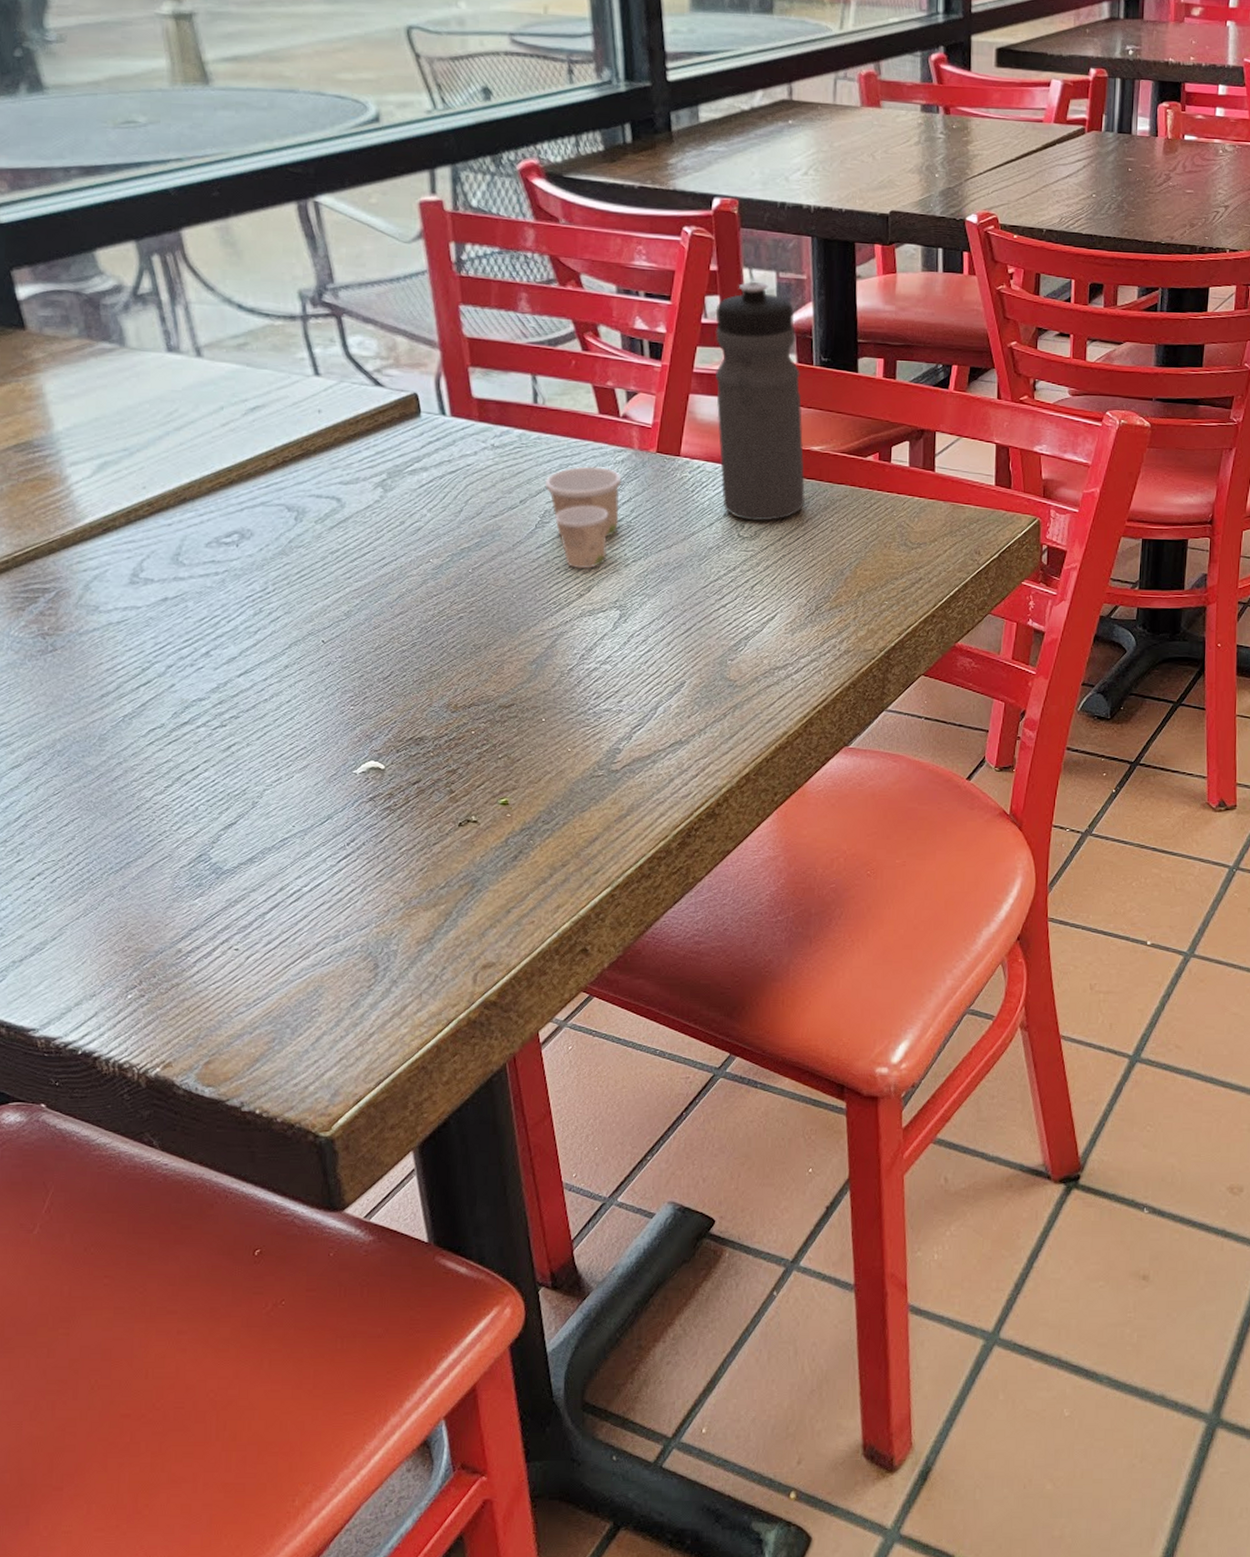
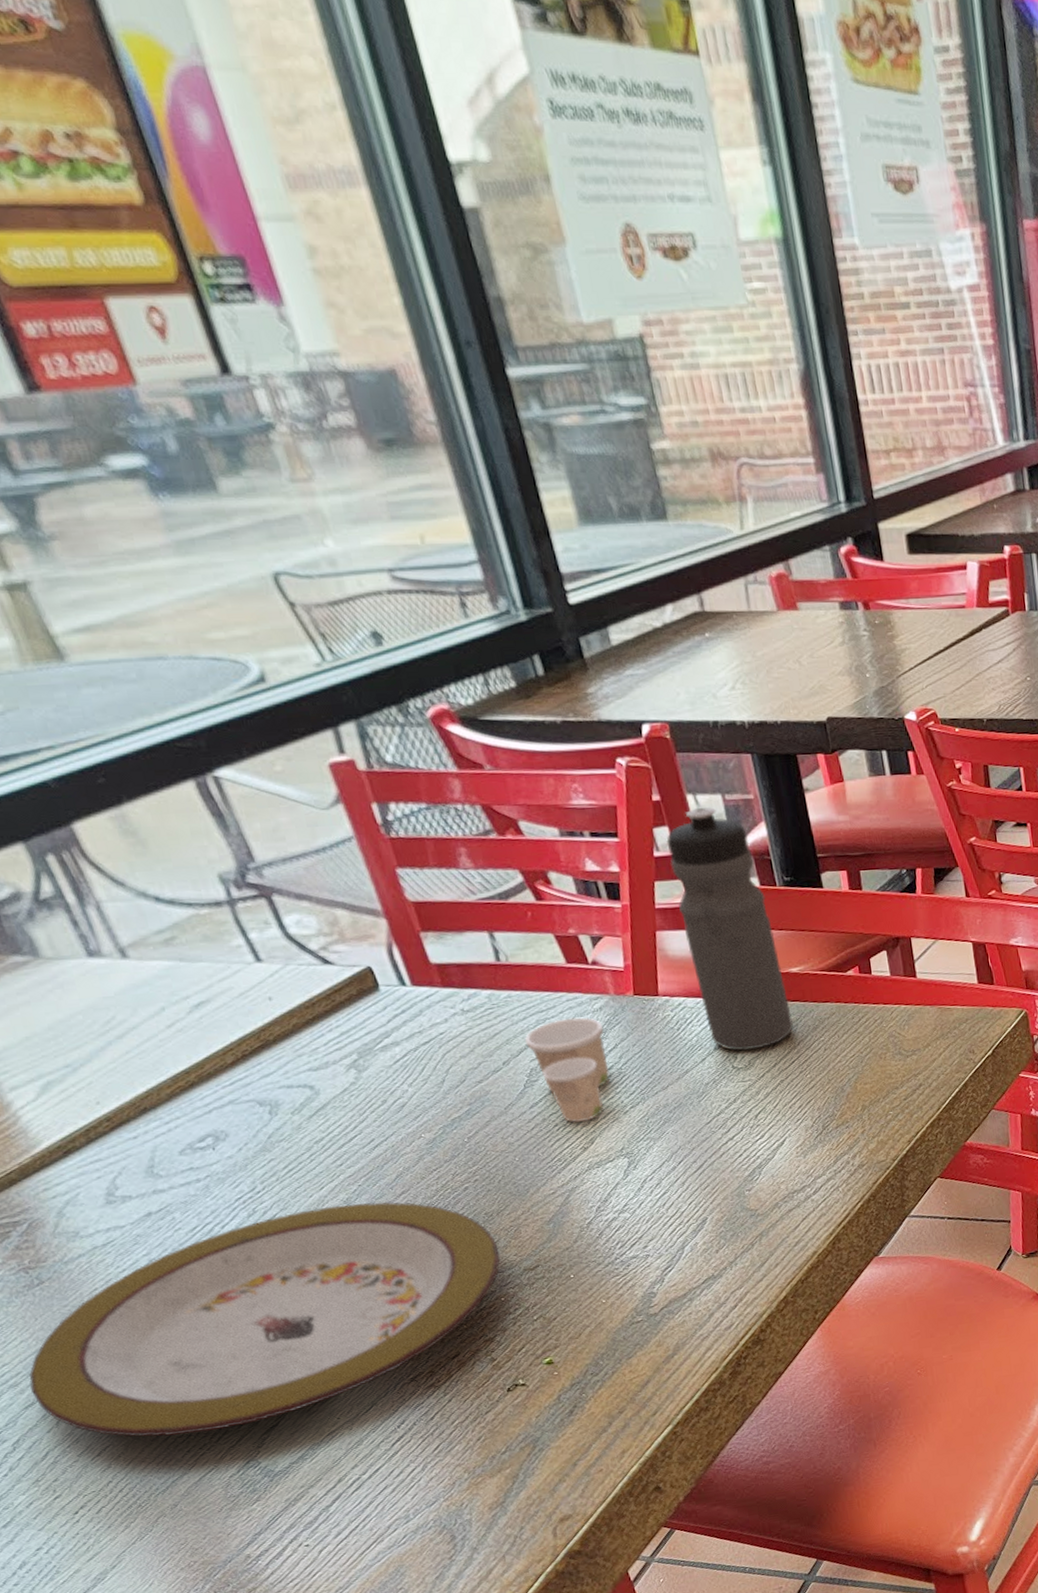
plate: none [20,616,479,819] -> present [29,1201,501,1437]

